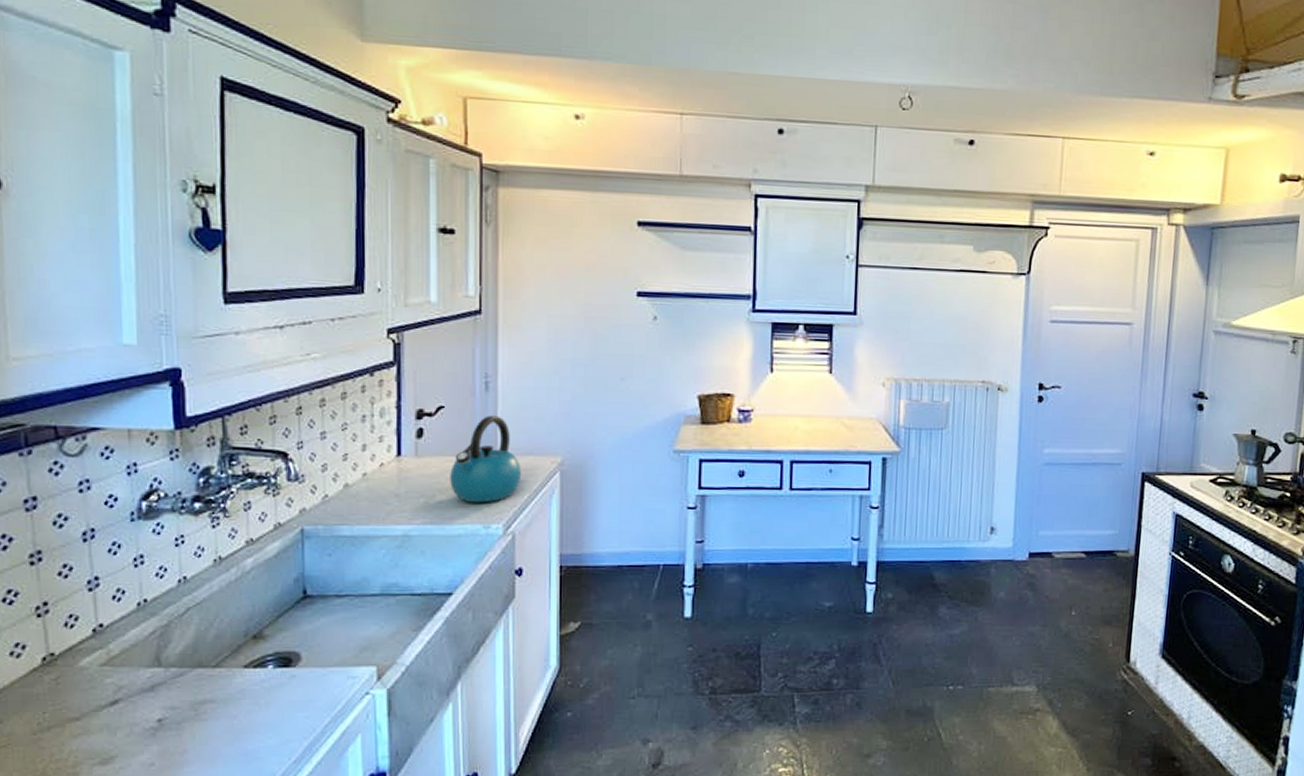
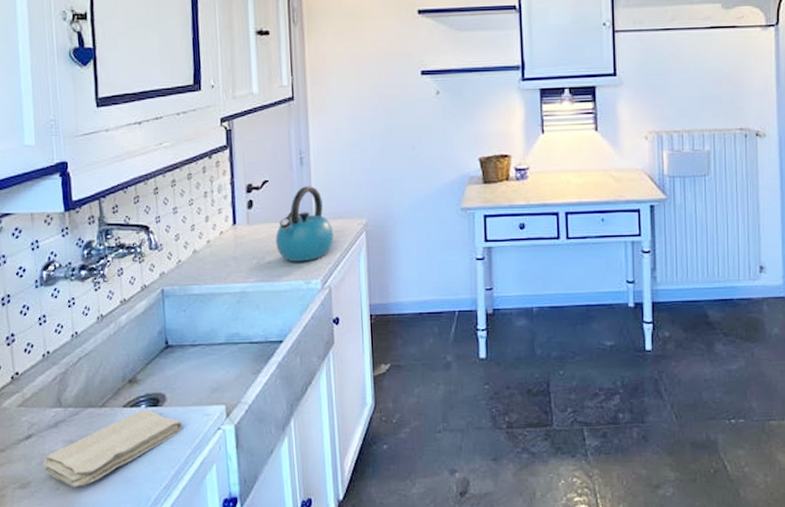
washcloth: none [132,670,322,763] -> present [42,409,183,488]

